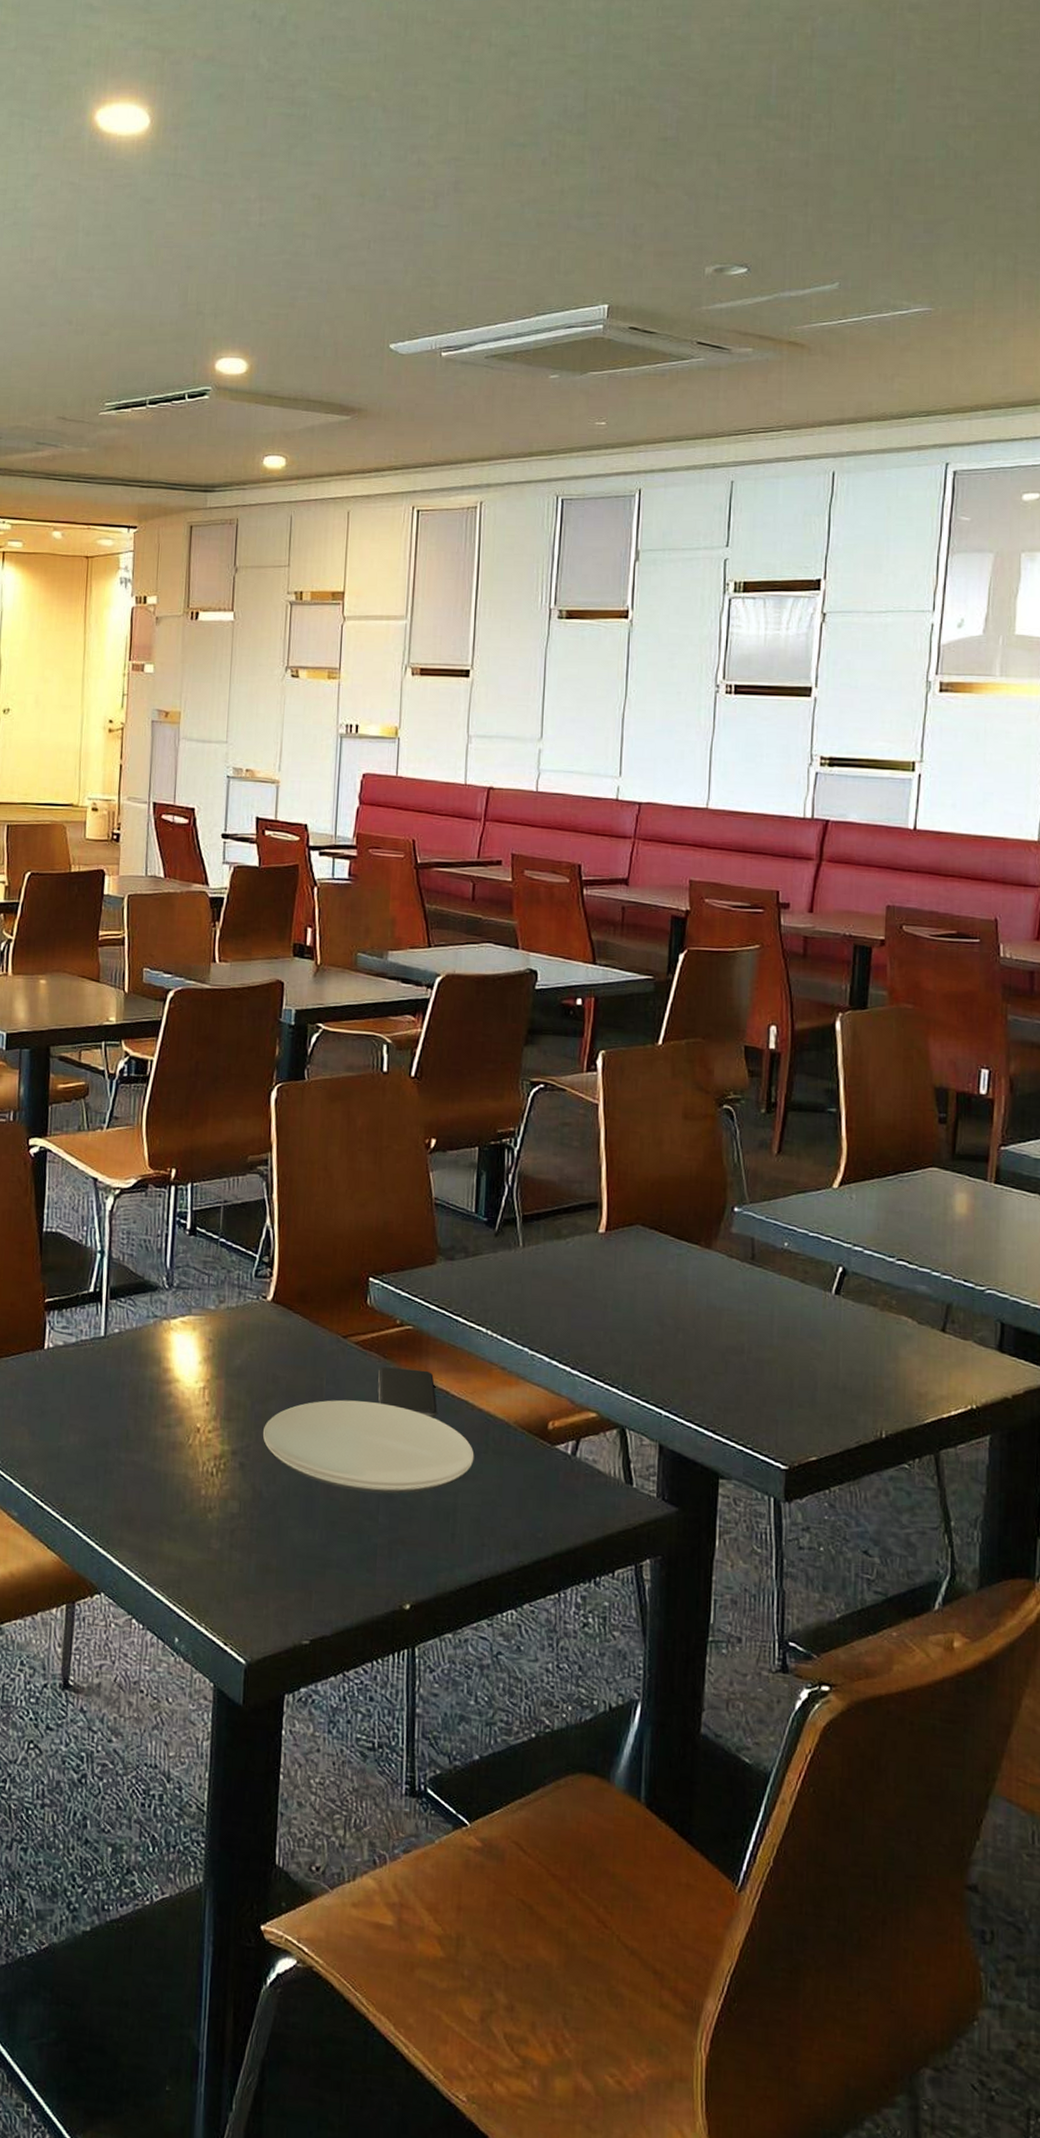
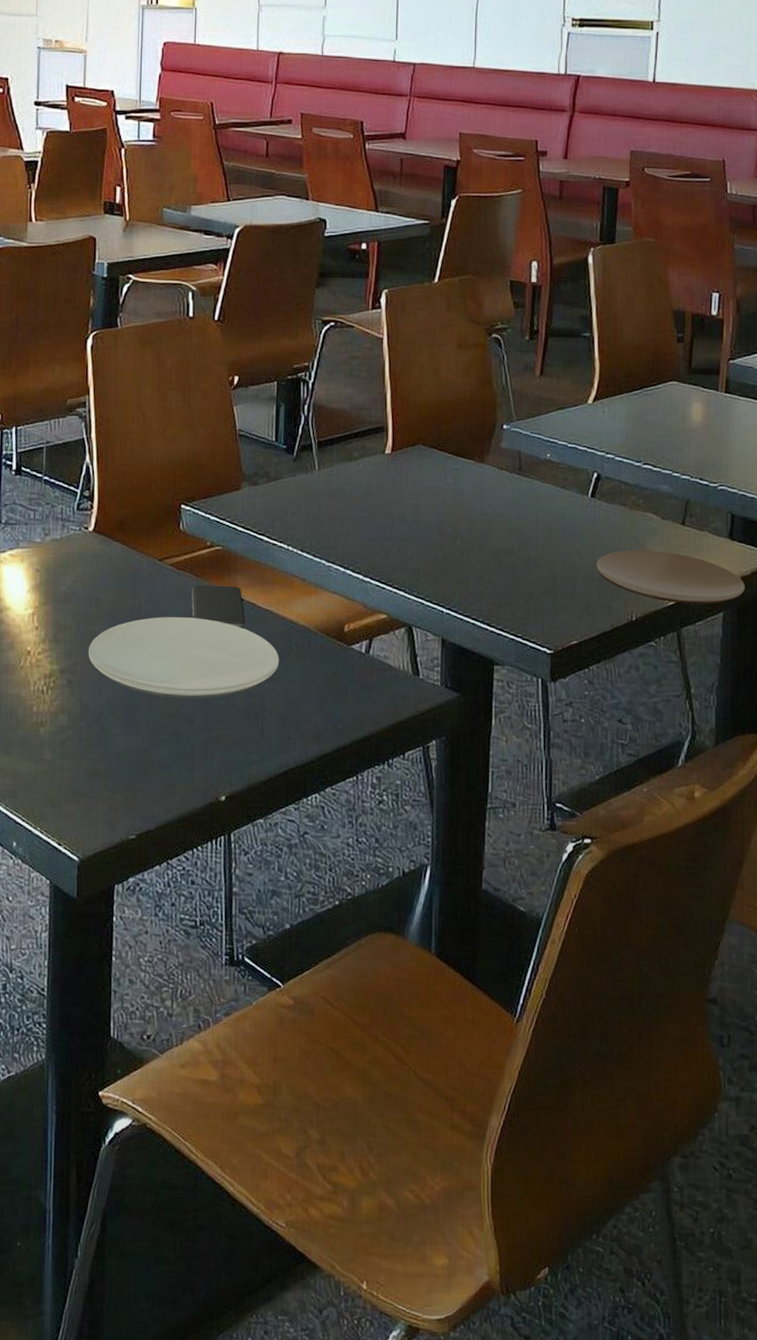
plate: none [839,1356,1017,1426] -> present [595,550,745,605]

